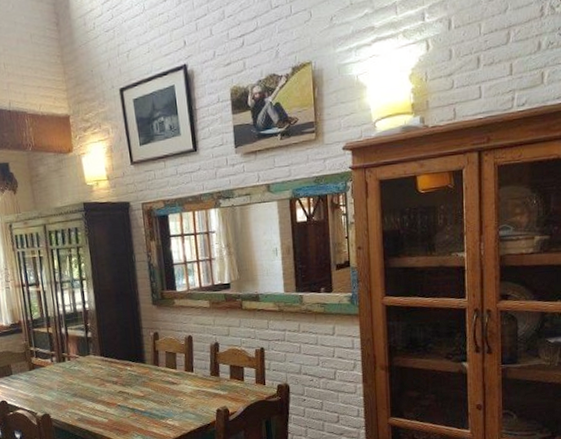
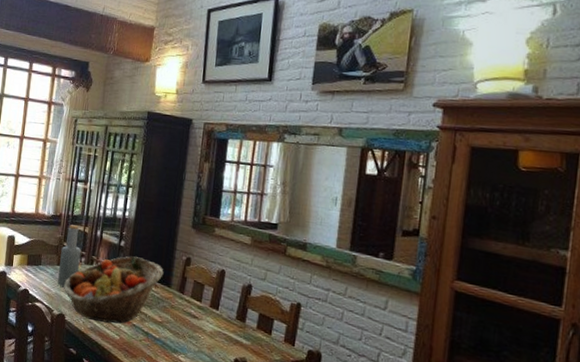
bottle: none [29,328,53,390] -> present [58,225,81,288]
fruit basket: none [41,343,136,412] -> present [64,256,164,324]

